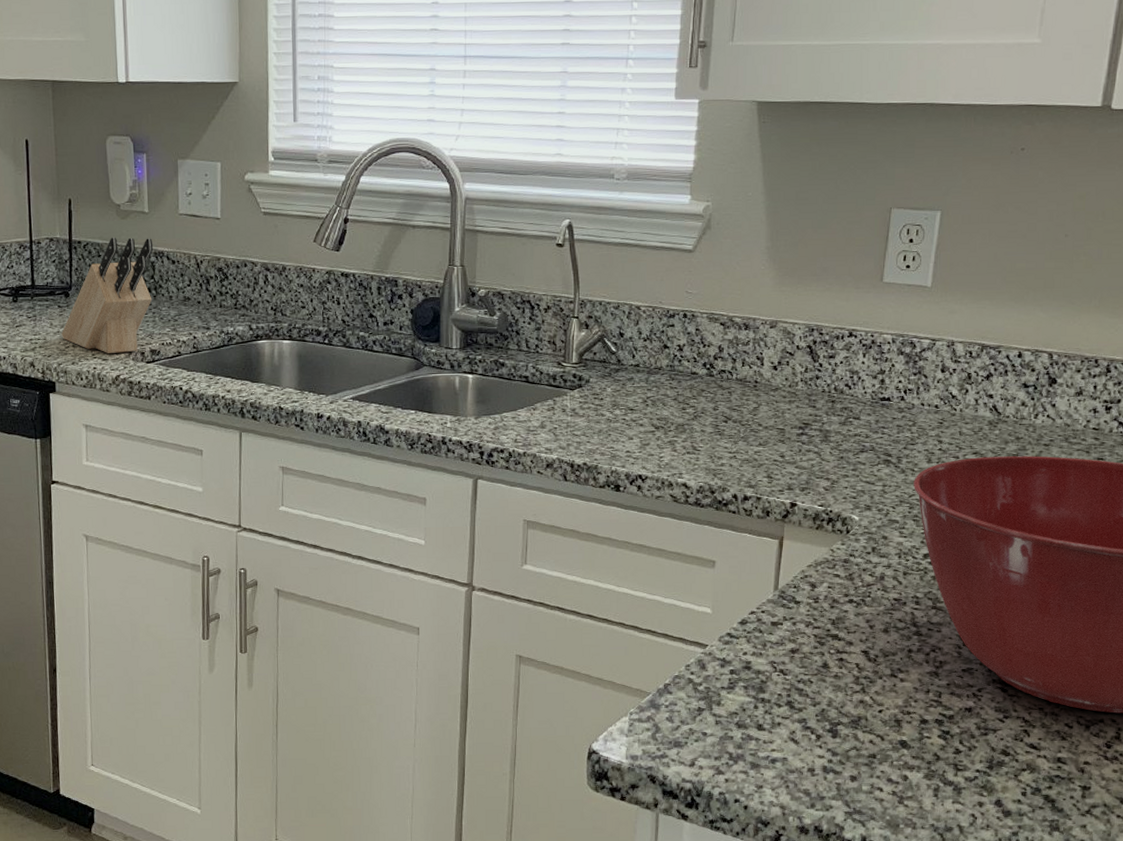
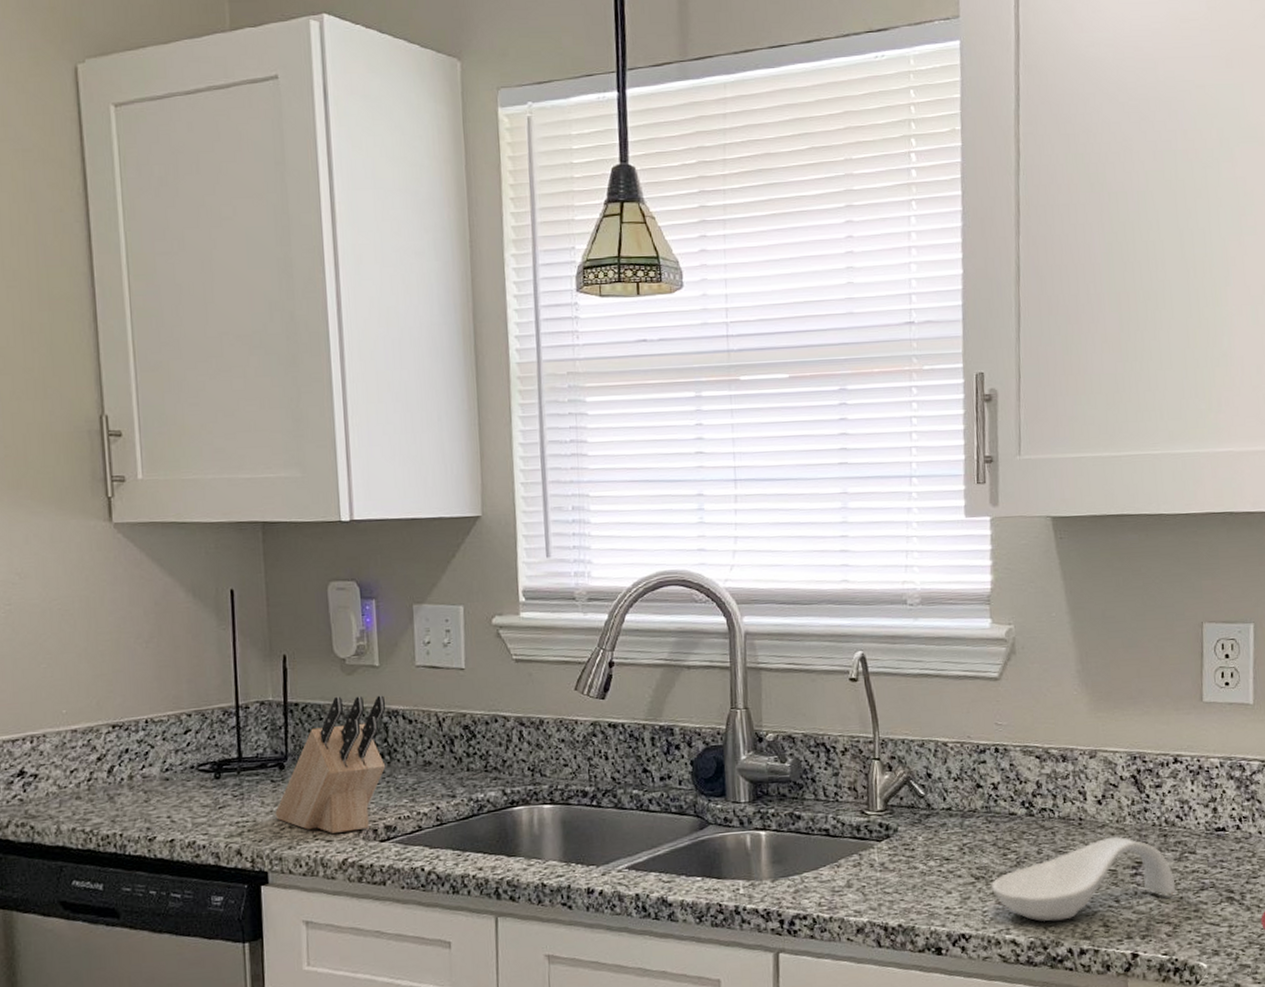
spoon rest: none [670,399,838,470] -> present [992,836,1176,921]

